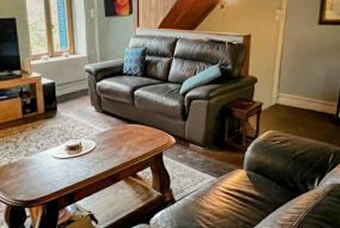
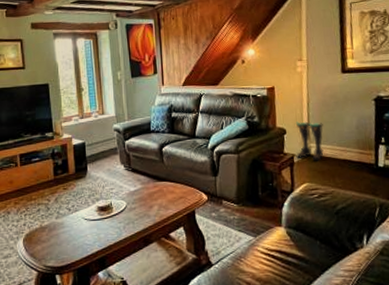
boots: none [263,71,293,110] -> present [295,121,324,161]

